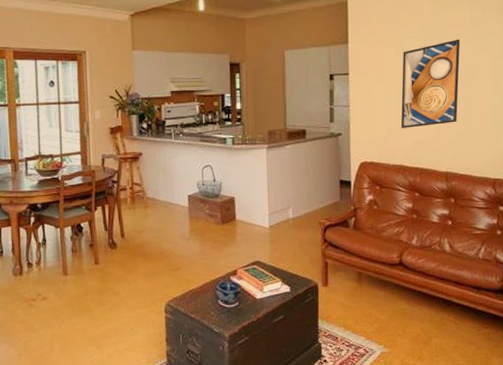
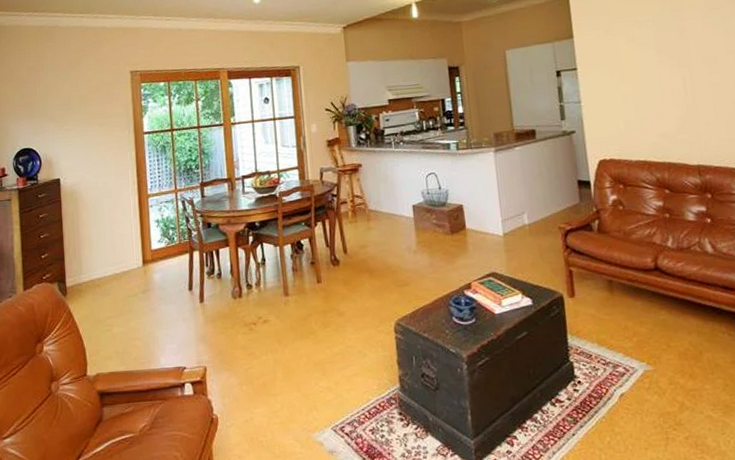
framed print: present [400,39,461,128] -> none [634,24,704,122]

